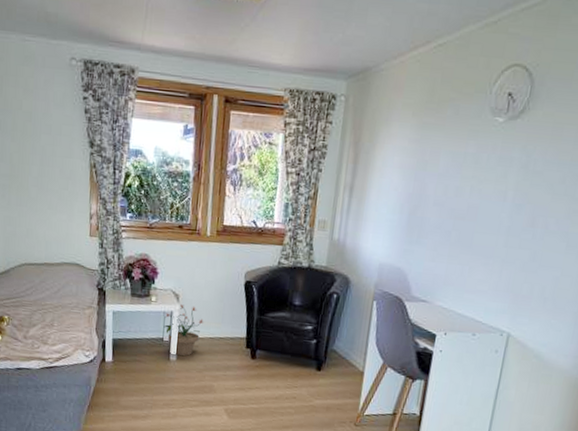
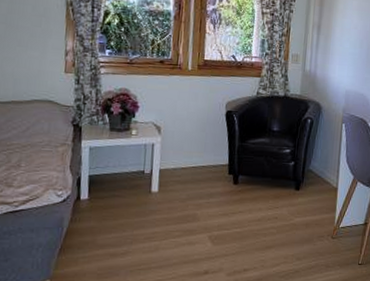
potted plant: present [163,304,204,356] -> none [144,136,186,187]

